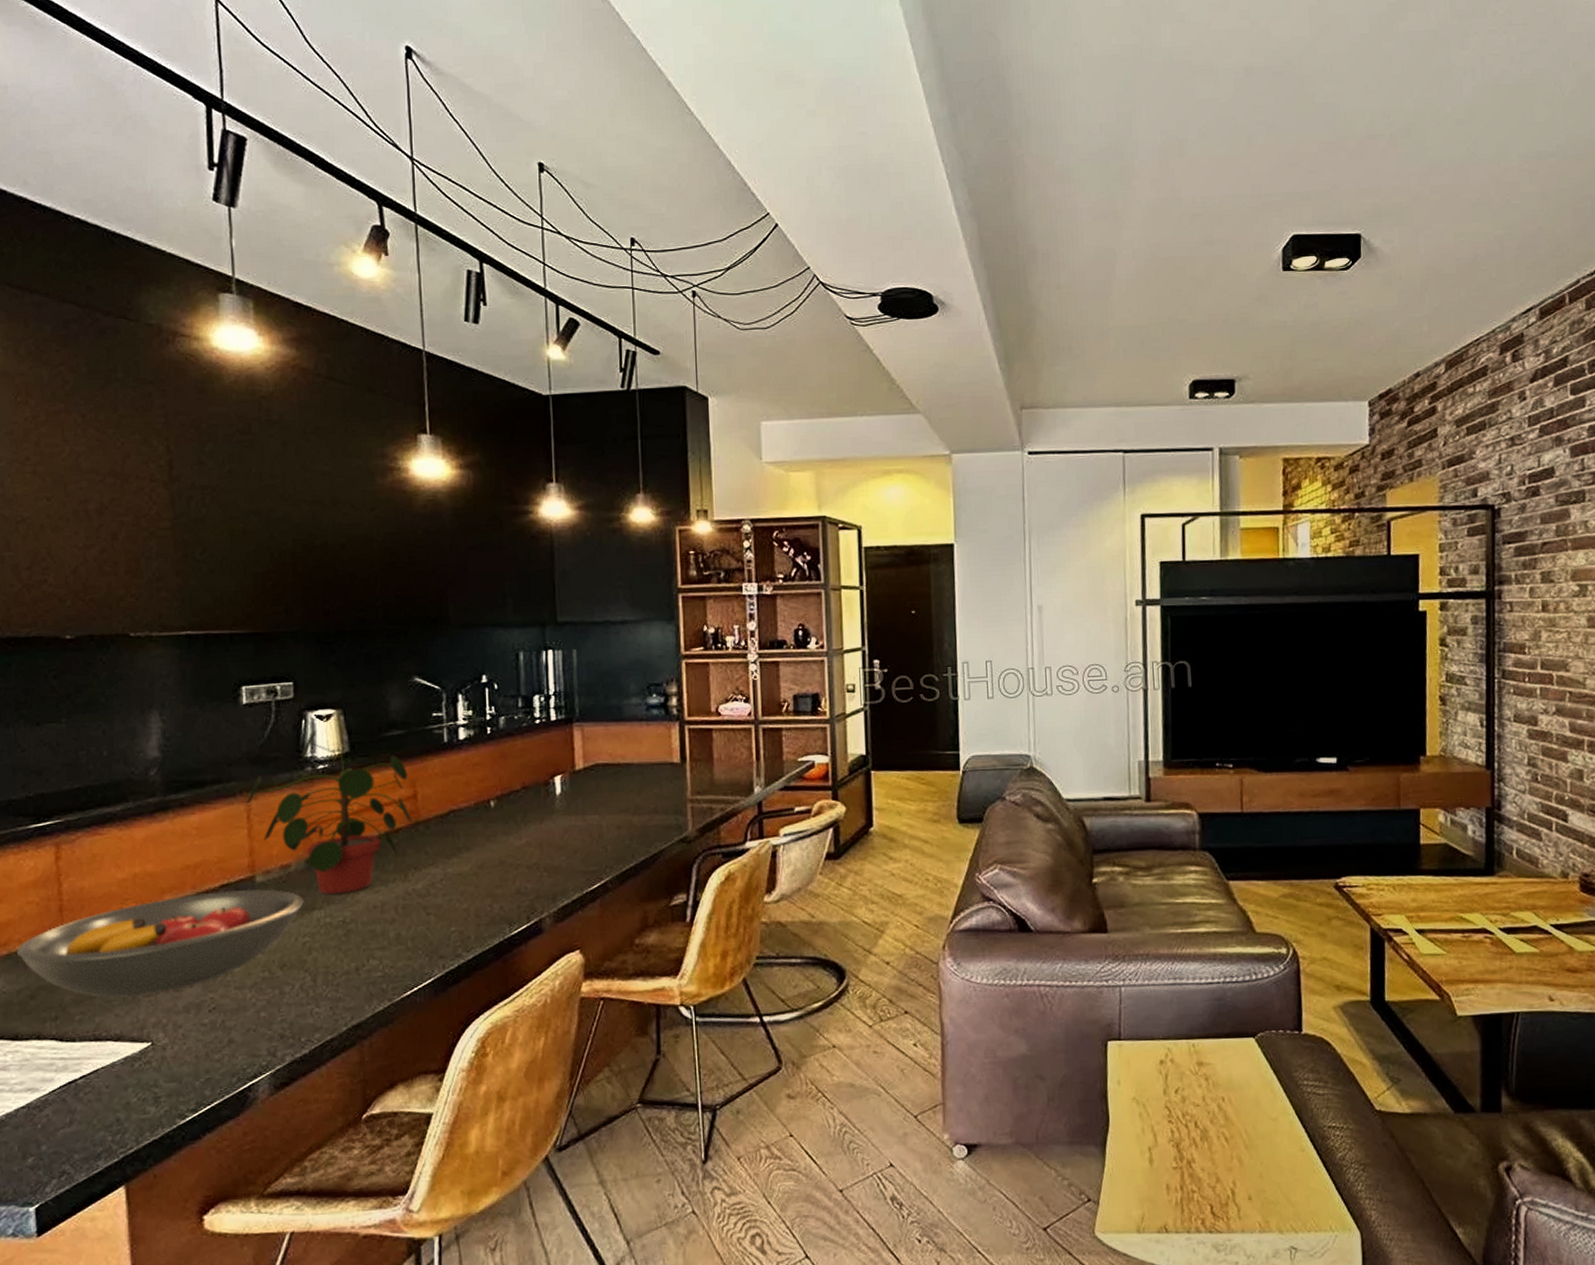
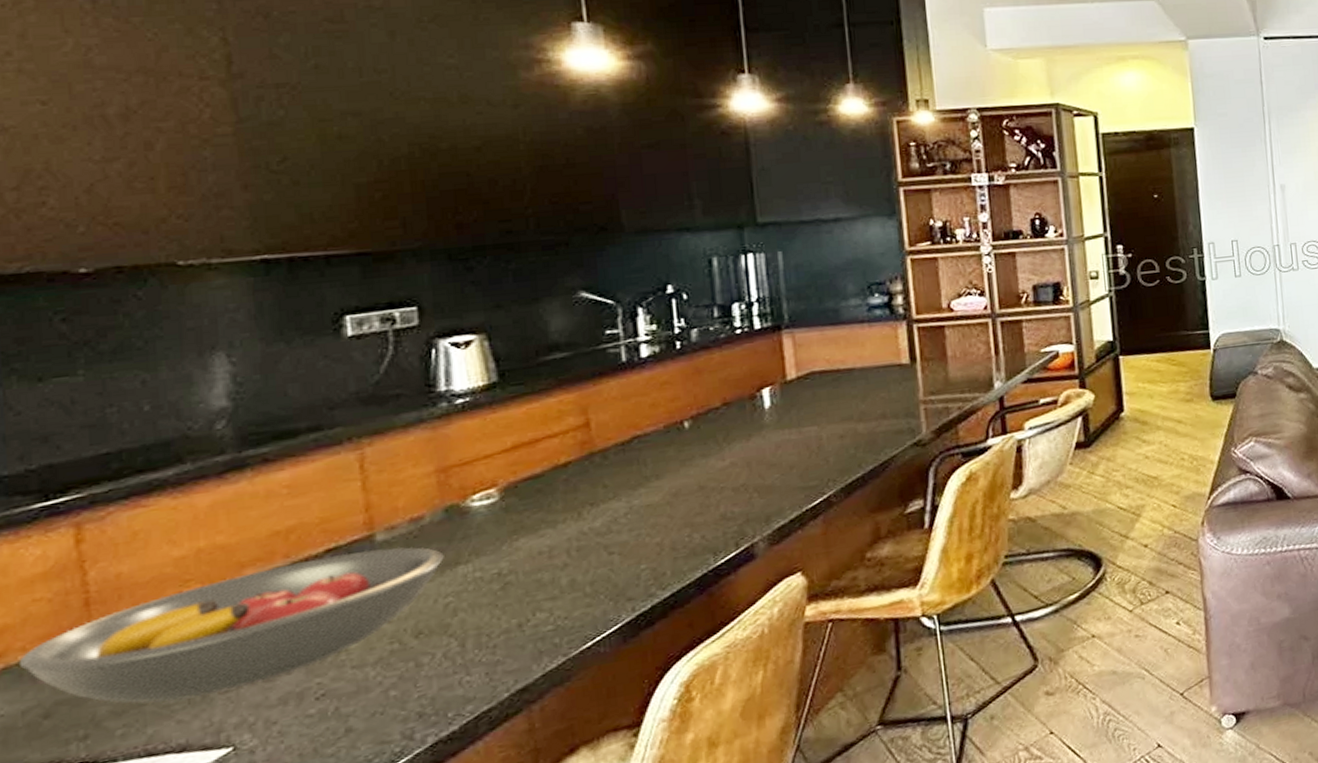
potted plant: present [245,730,413,895] -> none [356,360,586,546]

